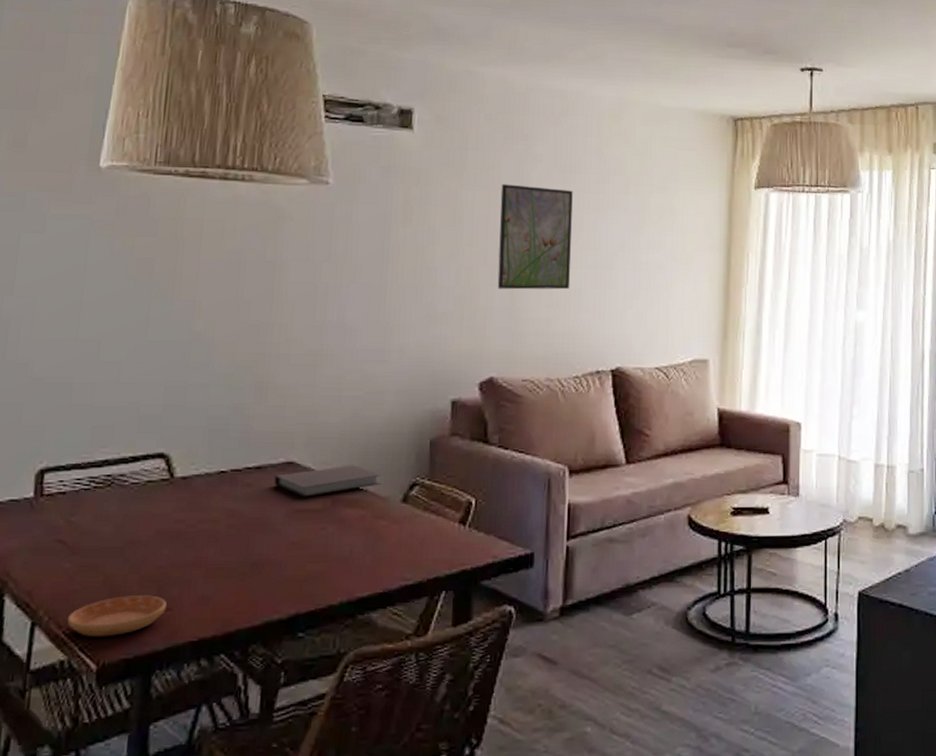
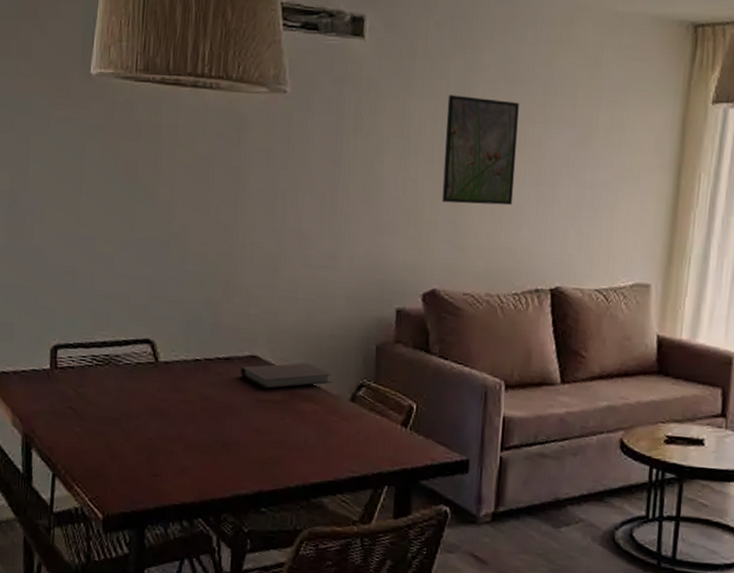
saucer: present [67,595,167,638] -> none [79,460,155,493]

